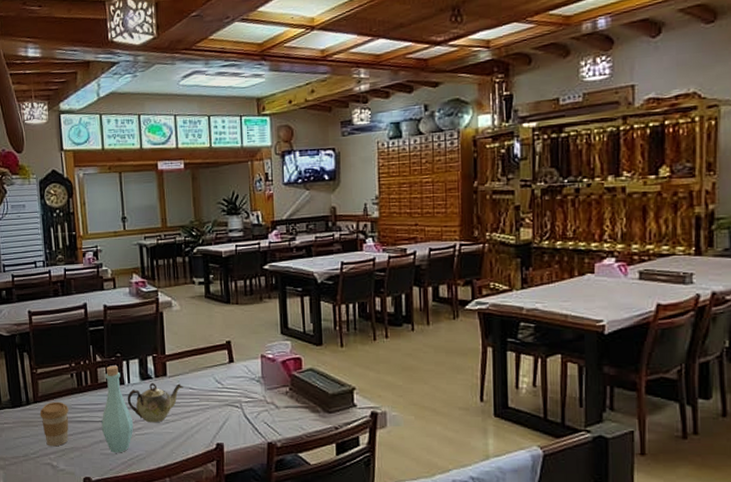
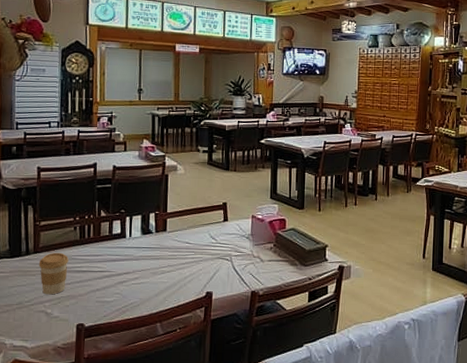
bottle: present [101,365,134,453] -> none [99,220,131,301]
teapot: present [127,382,183,423] -> none [127,236,181,273]

